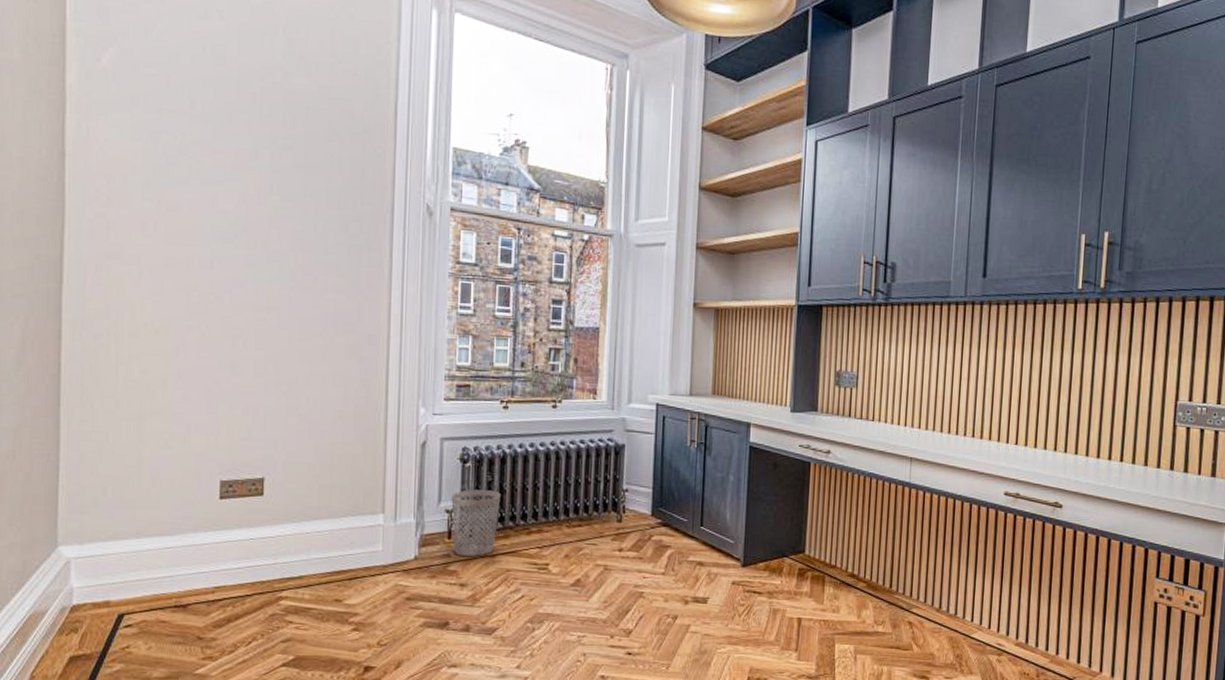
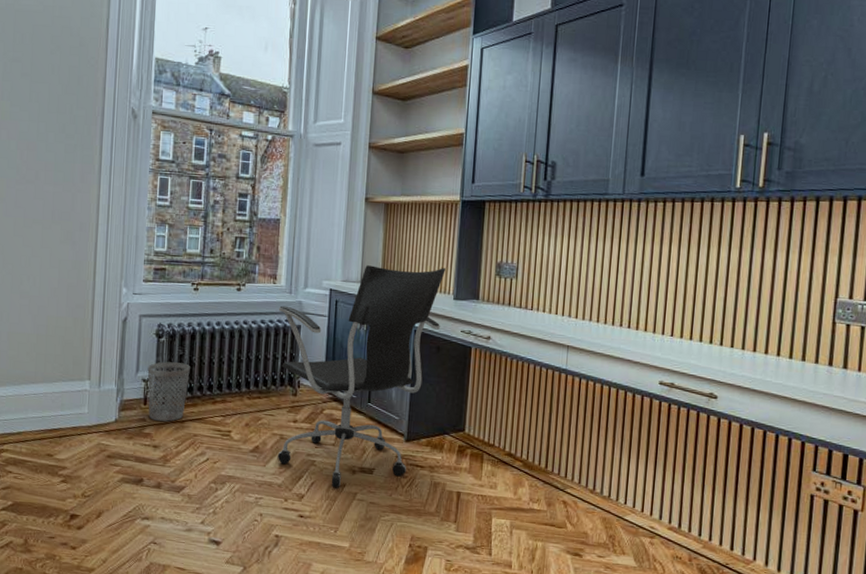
office chair: none [600,377,781,620] -> present [277,265,445,487]

